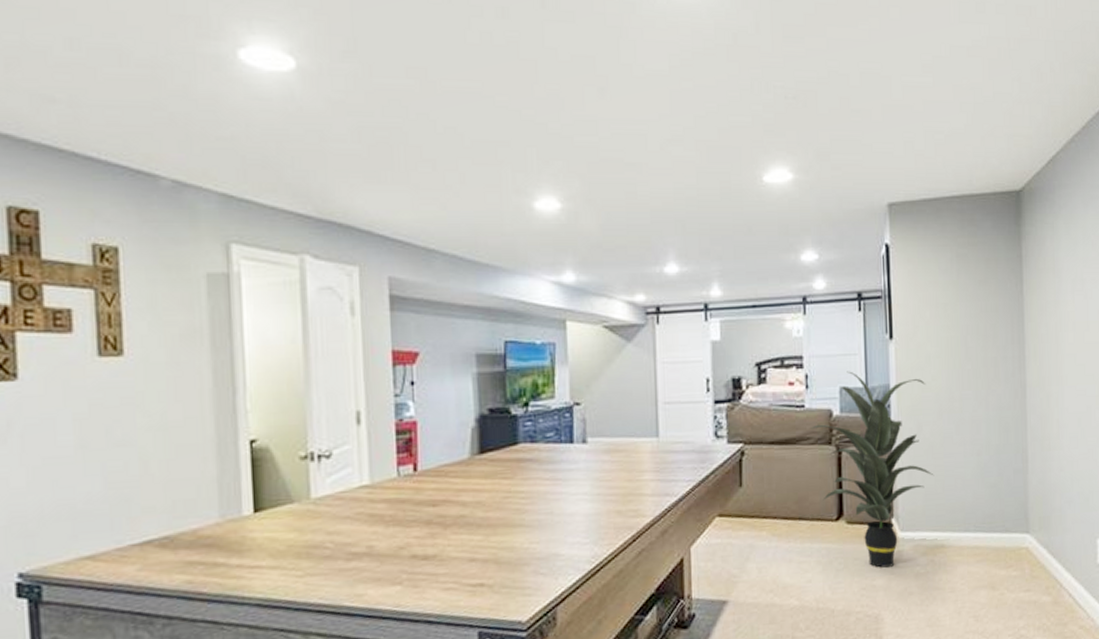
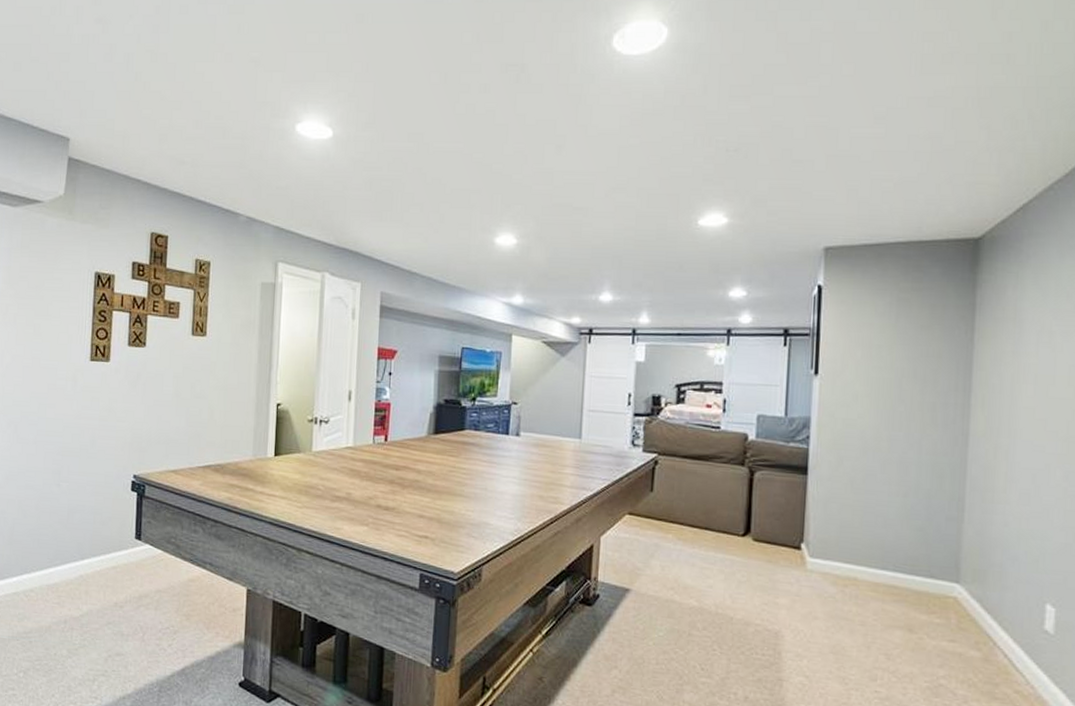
indoor plant: present [811,371,934,568] -> none [724,400,852,589]

